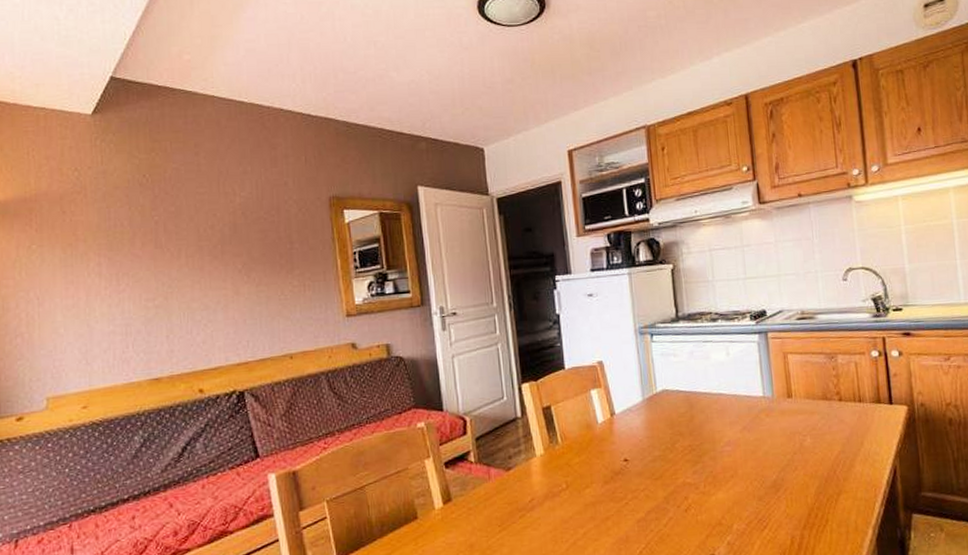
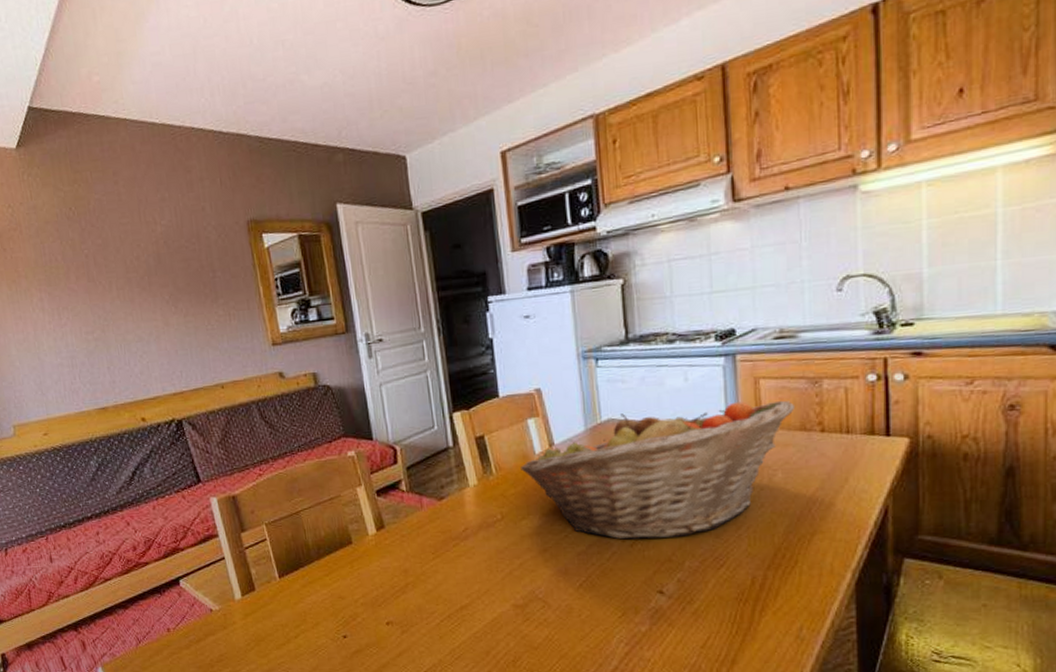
fruit basket: none [585,373,817,505] -> present [521,400,794,540]

